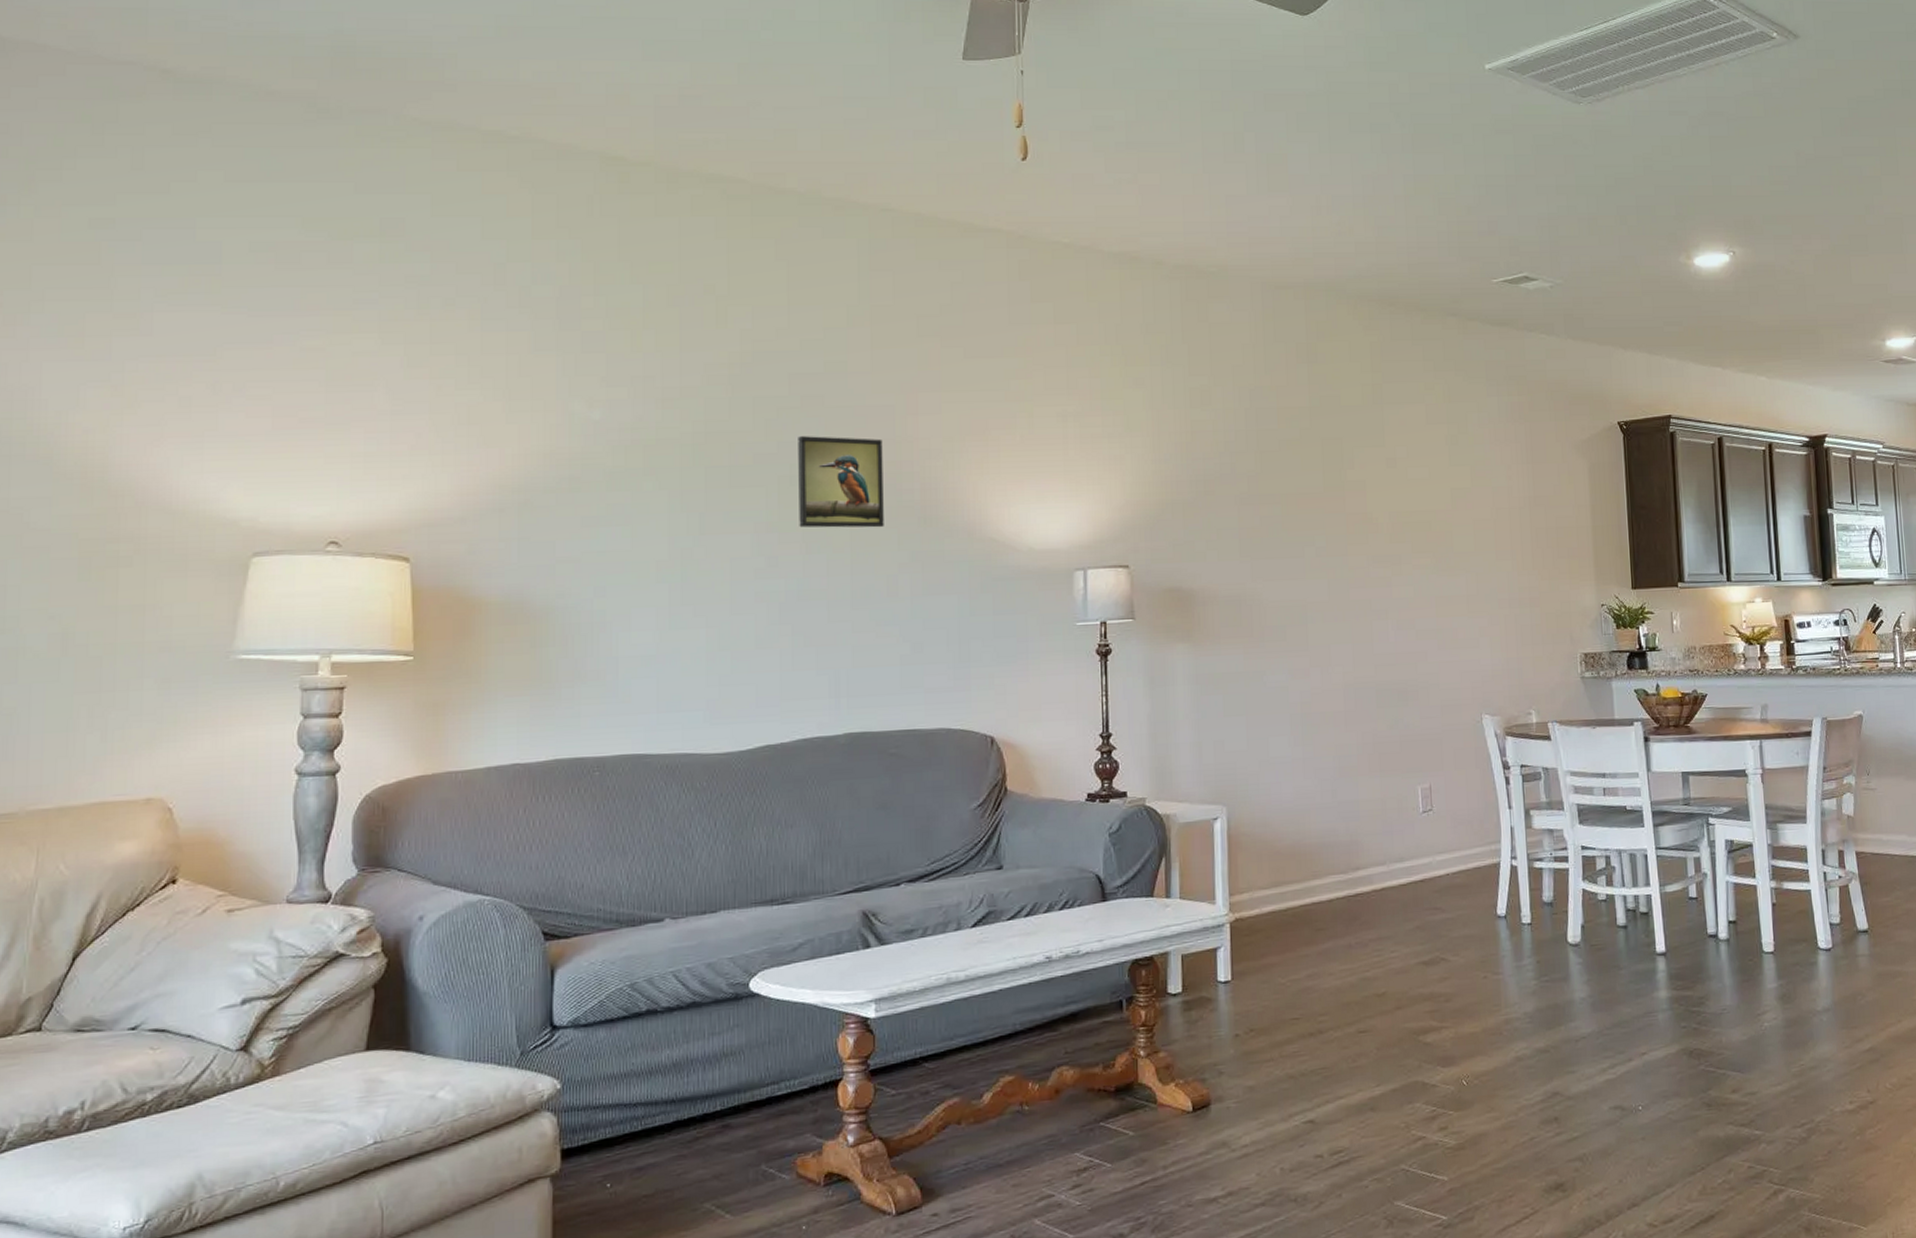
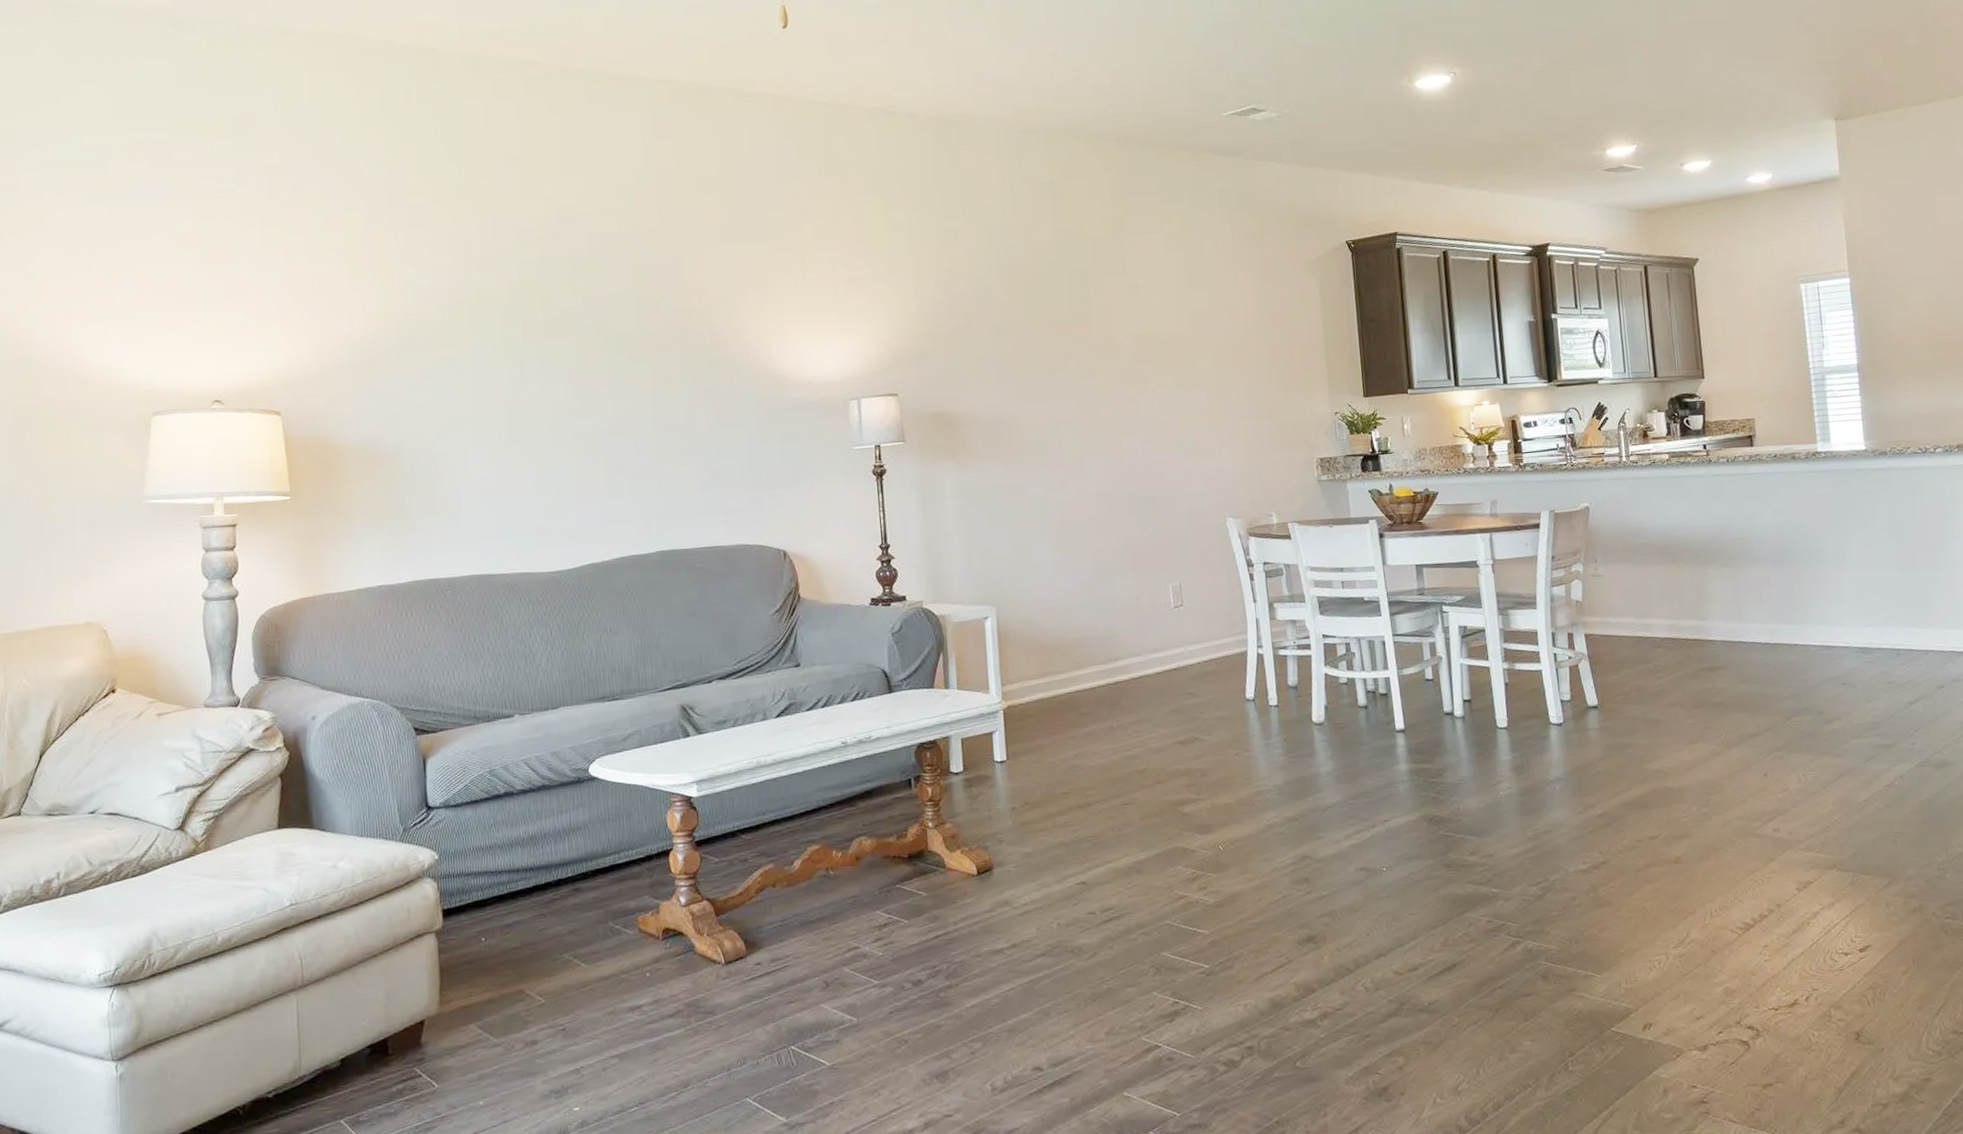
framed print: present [798,436,884,528] -> none [600,289,680,372]

